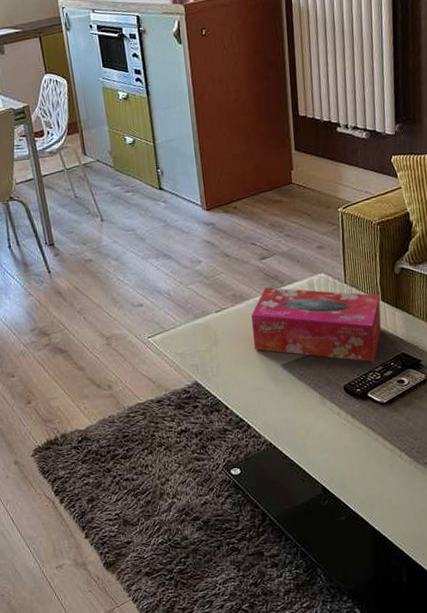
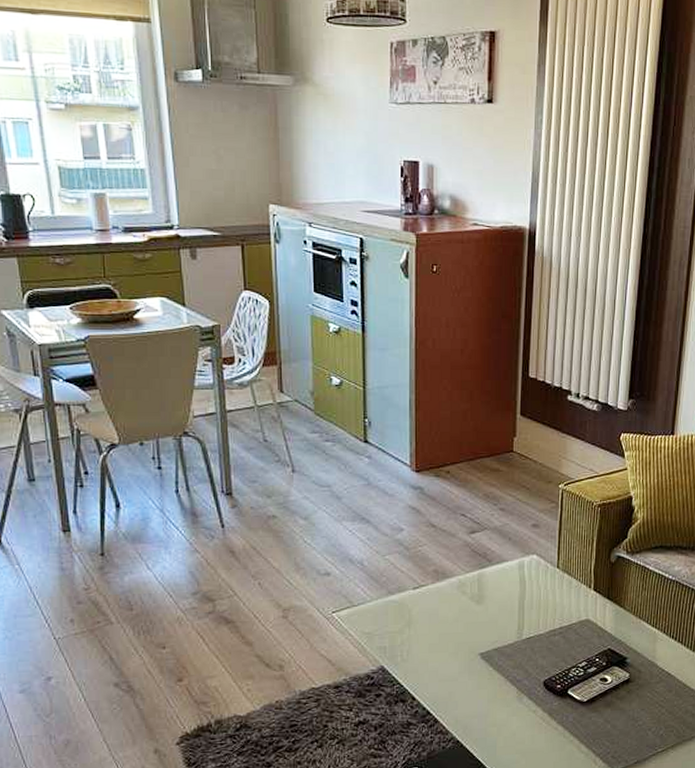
tissue box: present [251,287,382,362] -> none [451,565,592,656]

